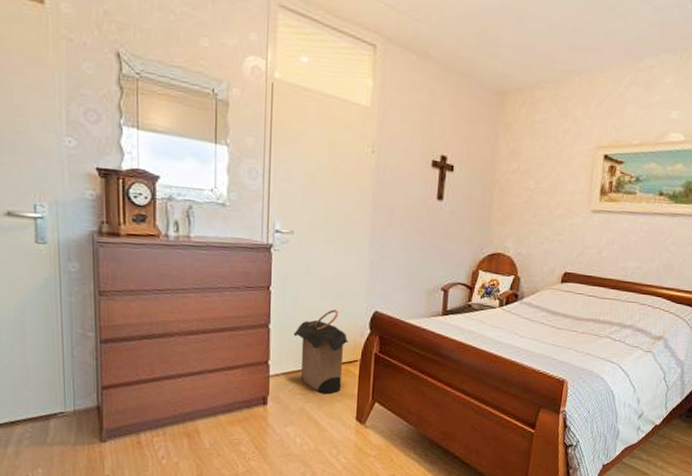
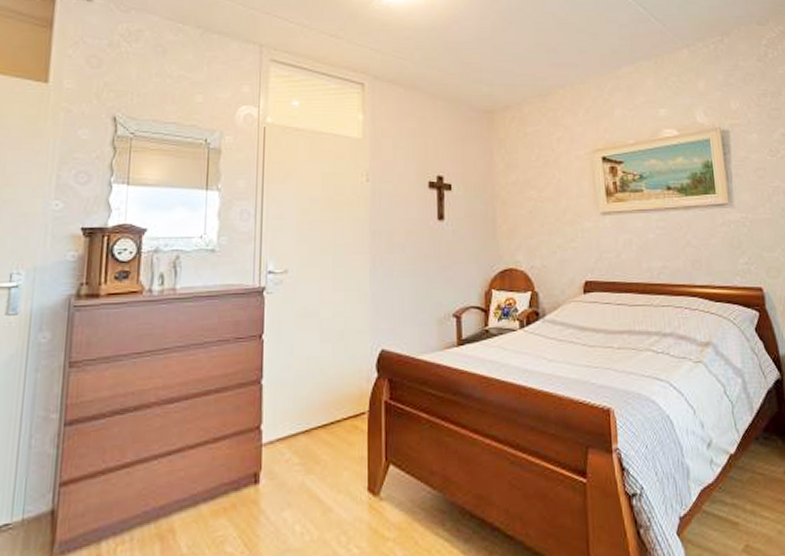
laundry hamper: present [293,309,350,393] -> none [290,353,355,460]

